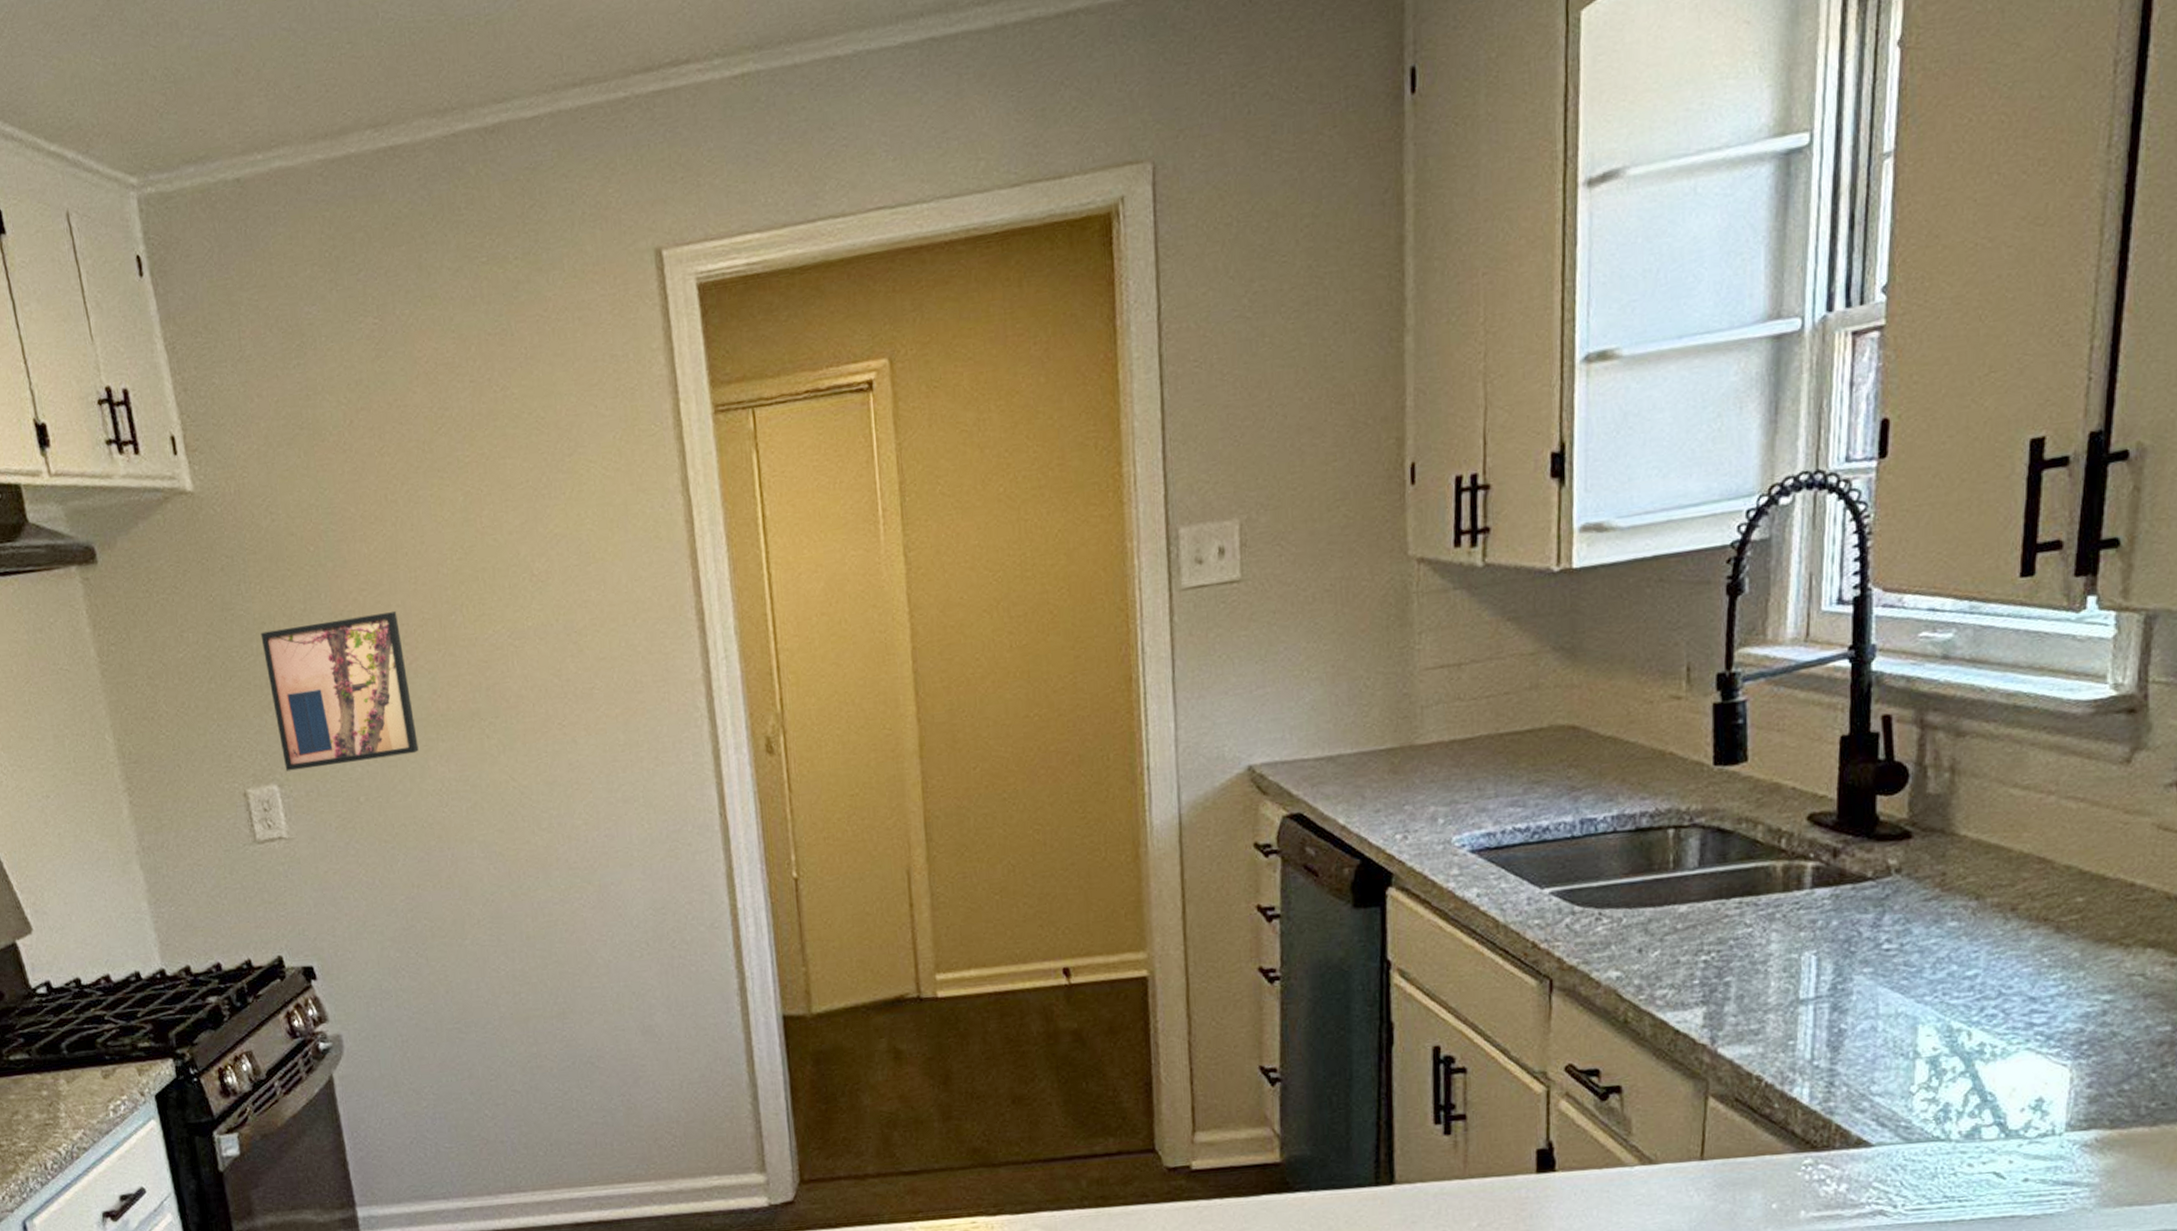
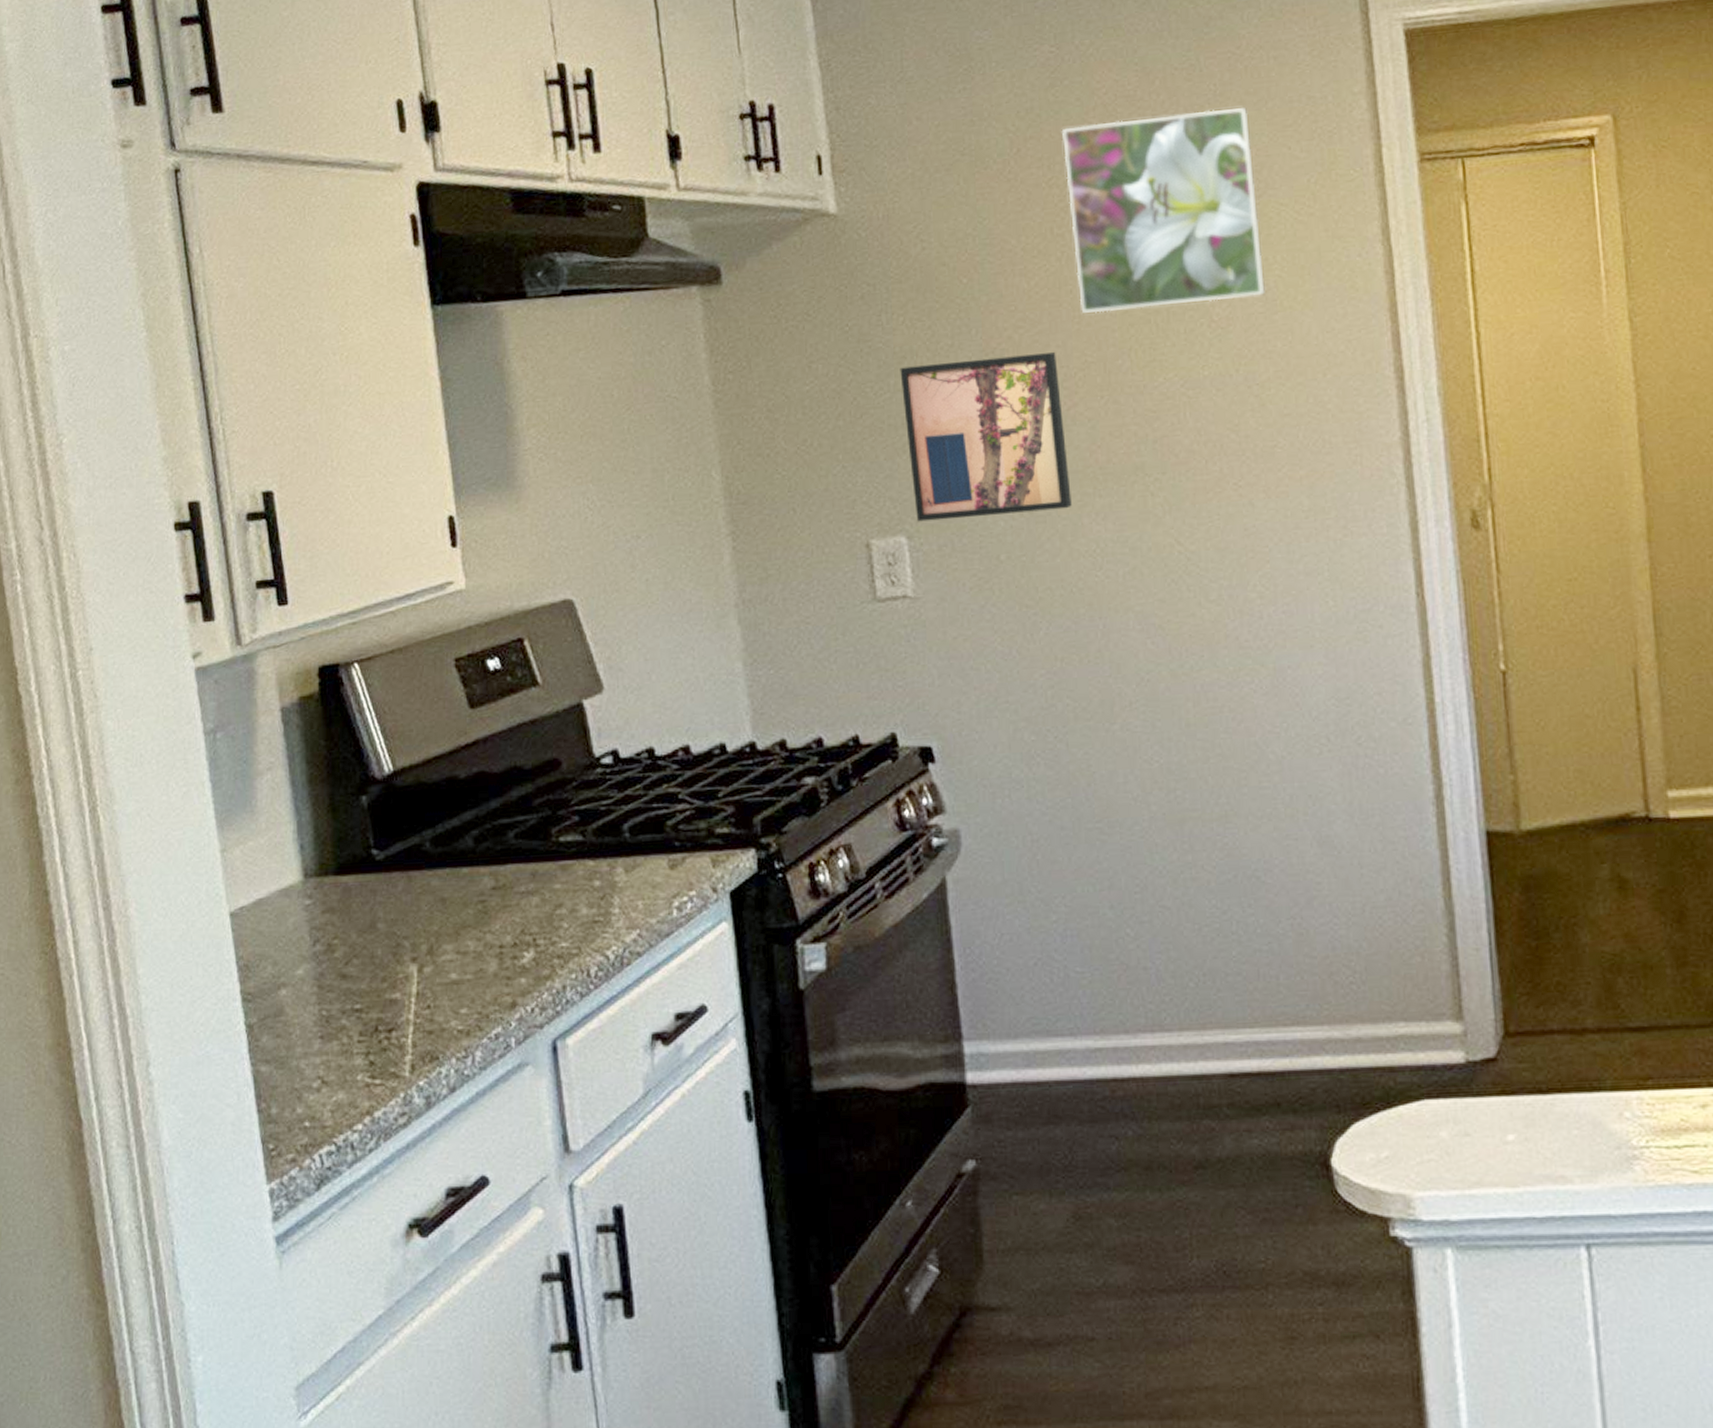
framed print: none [389,369,579,574] -> present [1061,108,1265,313]

